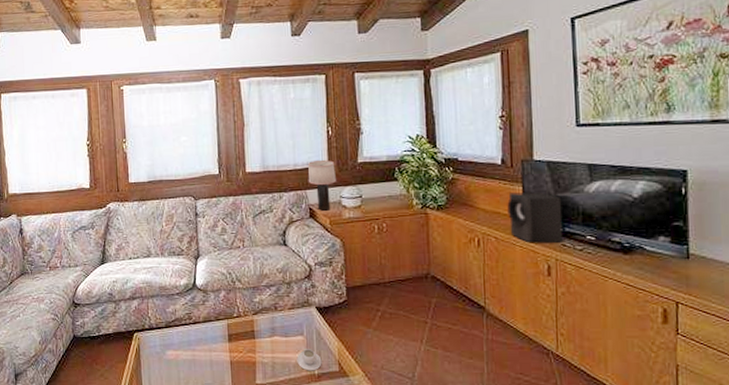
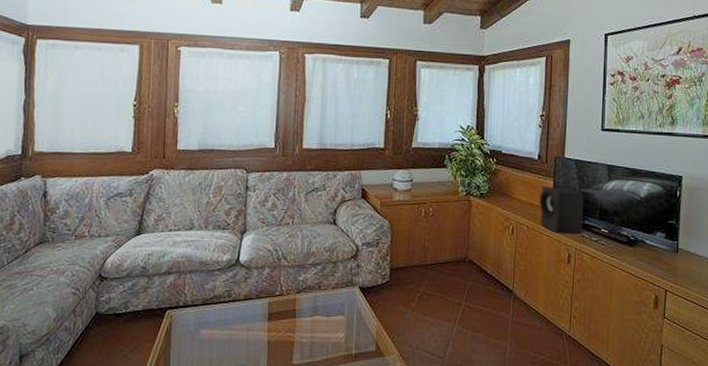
teacup: present [296,348,322,371] -> none [335,327,360,351]
table lamp: present [308,160,337,212] -> none [363,142,391,193]

